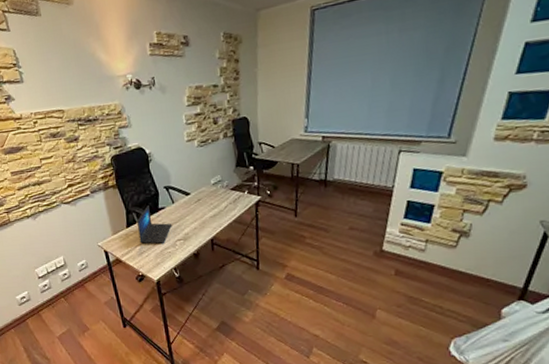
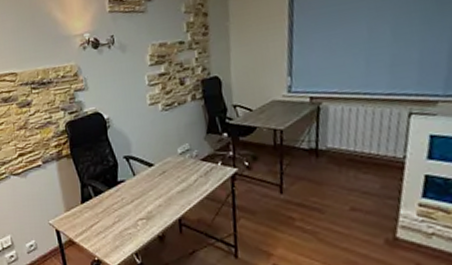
laptop: present [137,205,171,244] -> none [93,178,132,223]

